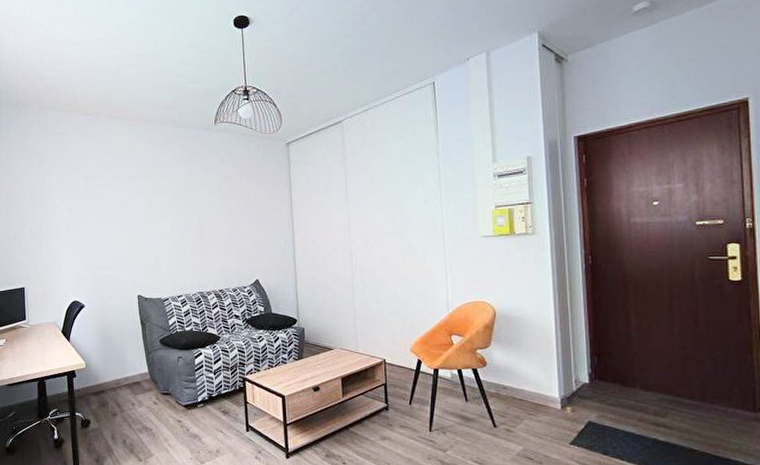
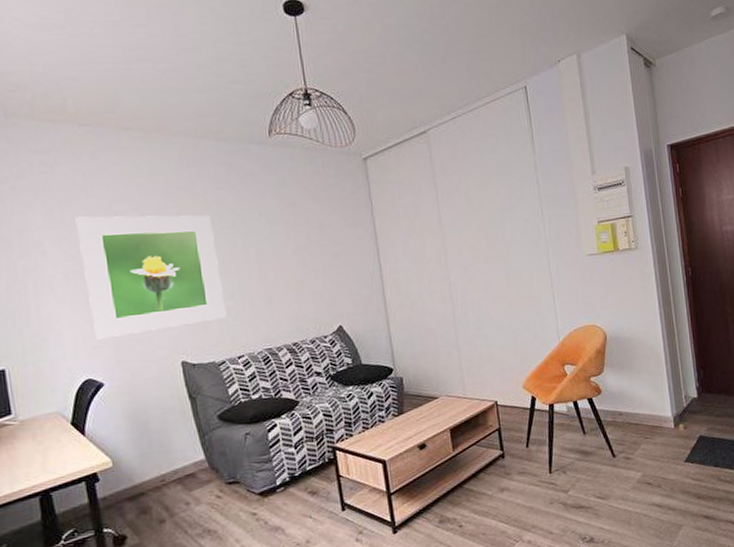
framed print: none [77,181,172,272] -> present [75,215,227,340]

